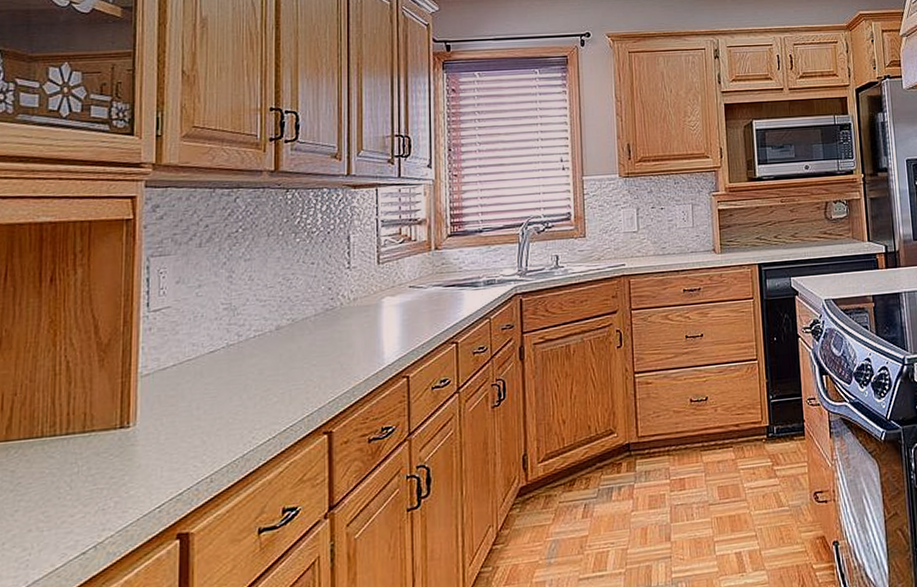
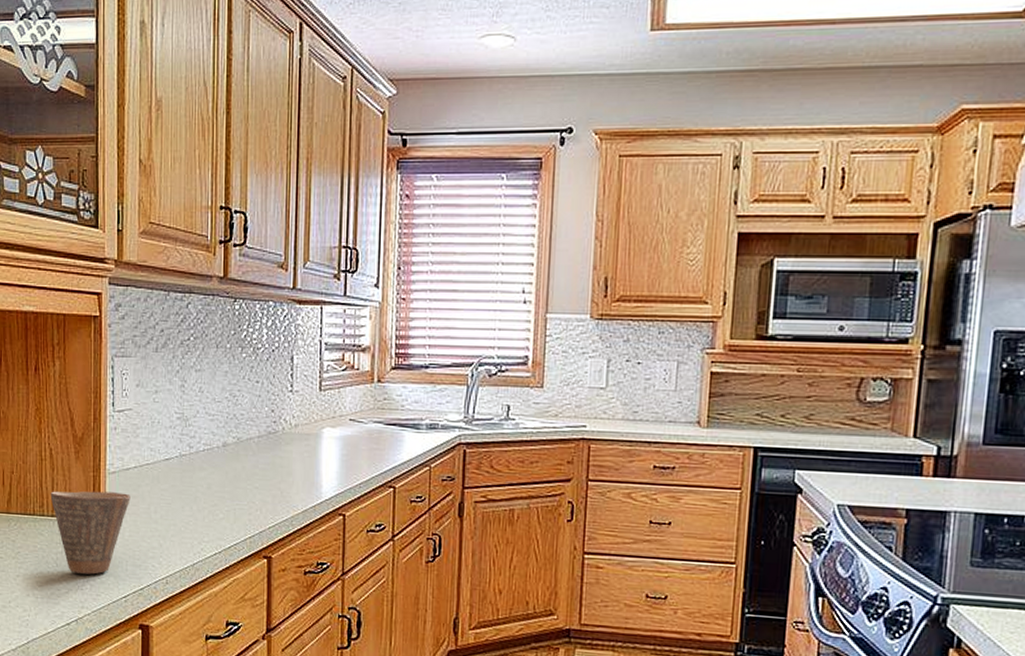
cup: none [65,394,168,493] -> present [50,491,130,575]

